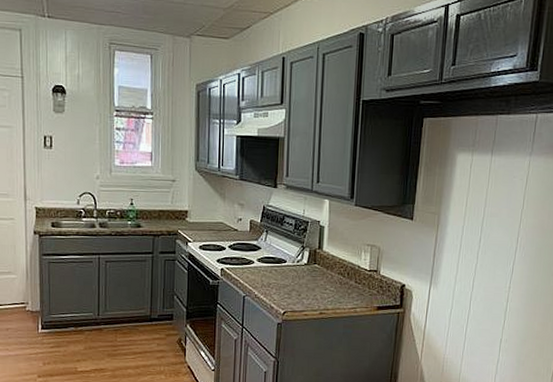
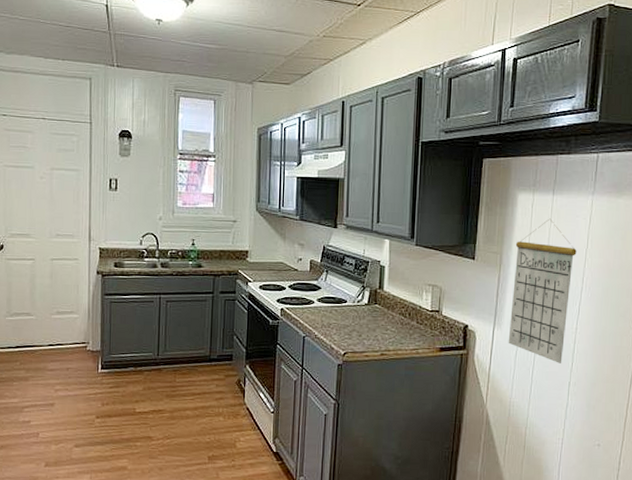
calendar: none [443,179,513,321] -> present [508,218,577,363]

